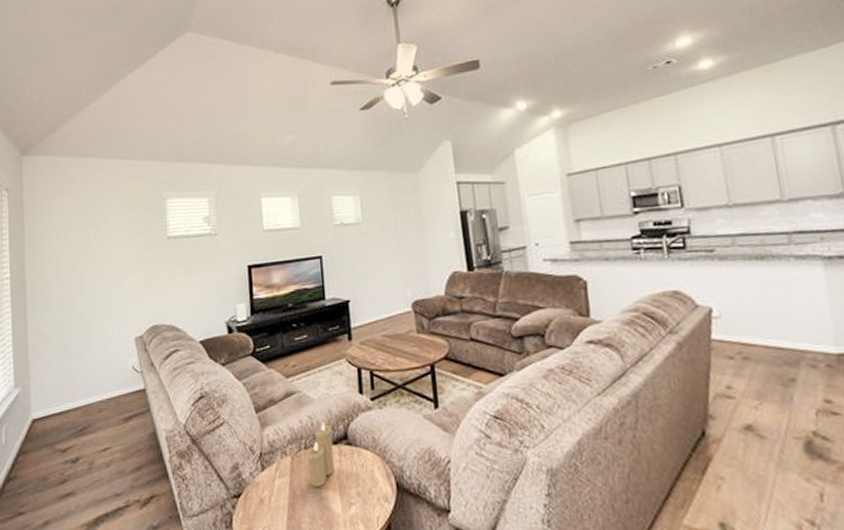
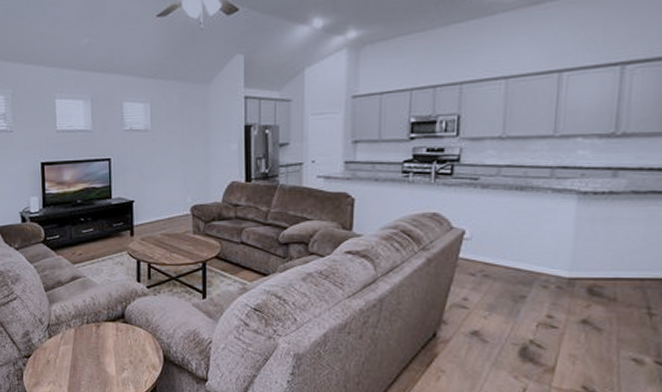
candle: present [306,421,335,487] -> none [88,302,112,354]

